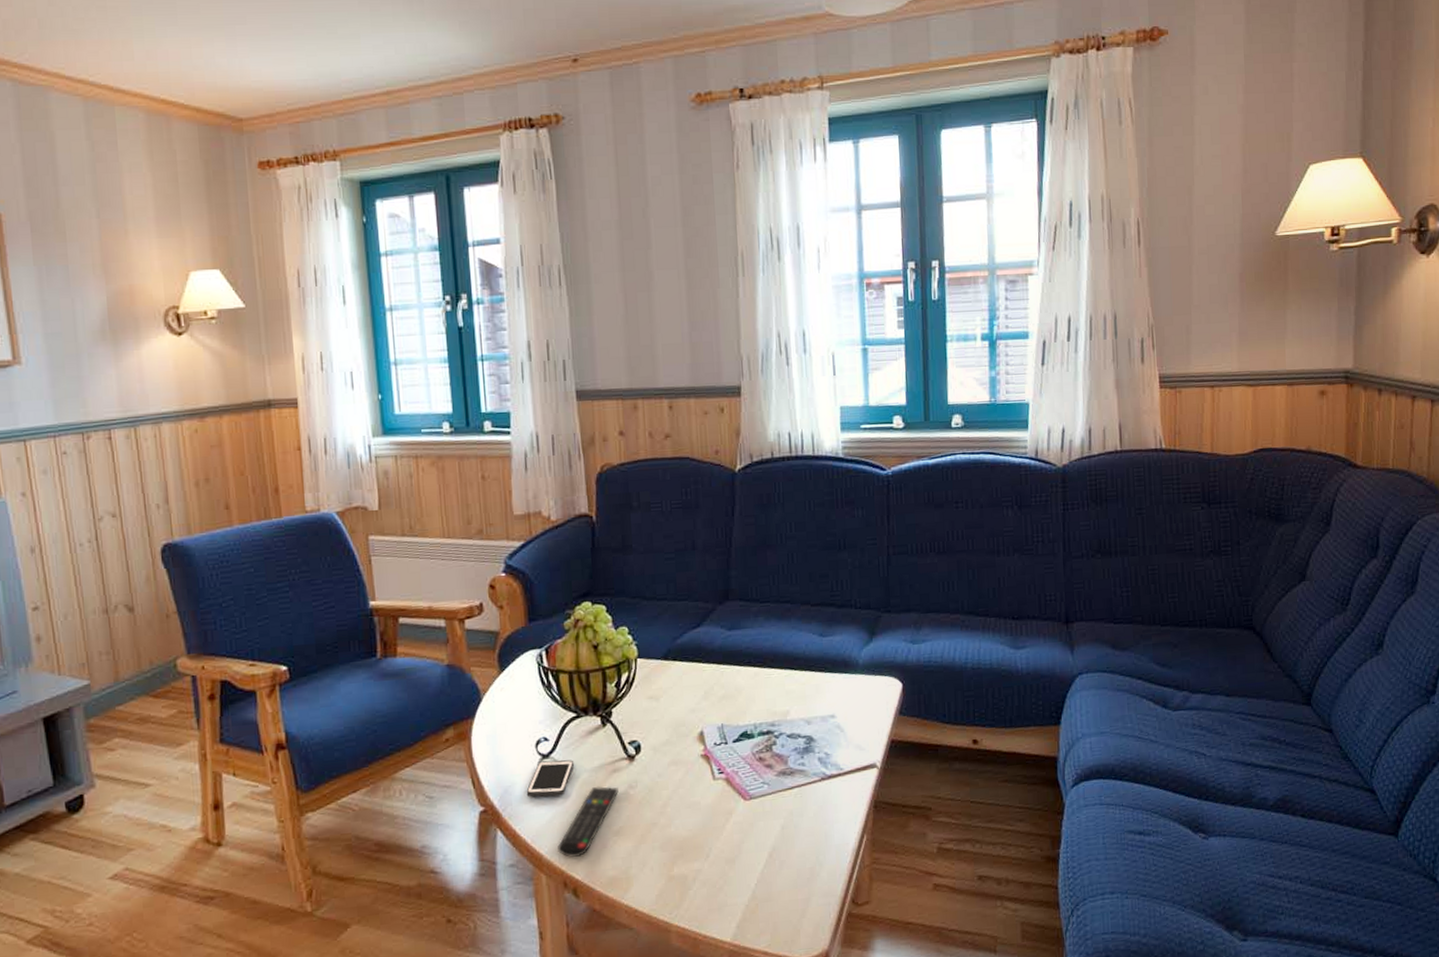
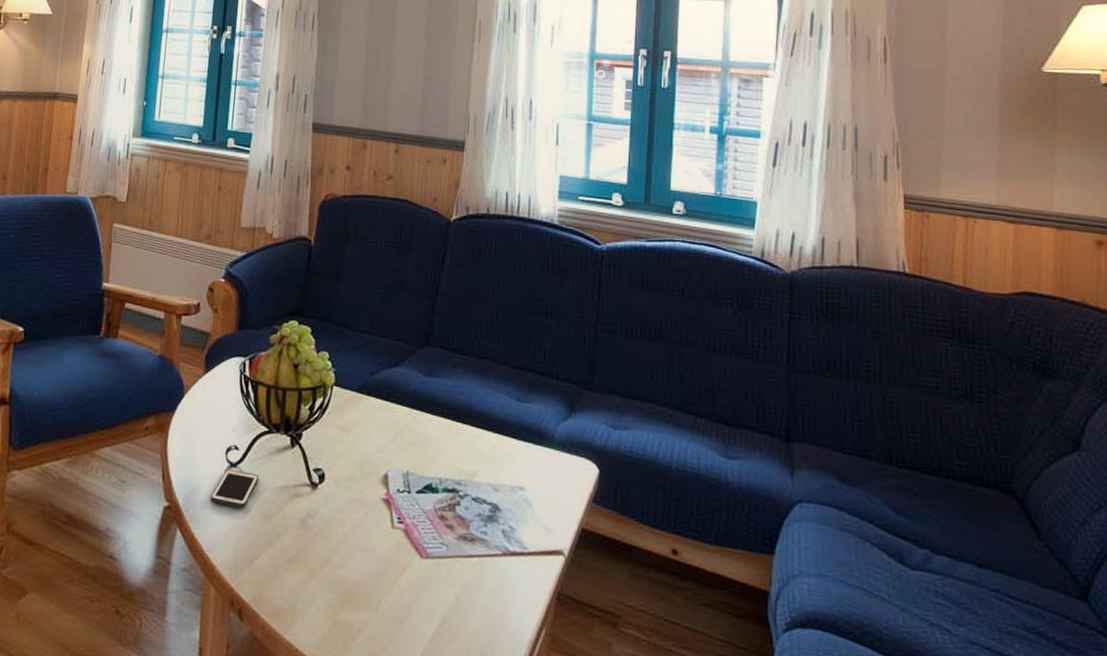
remote control: present [558,787,619,857] -> none [230,507,297,577]

